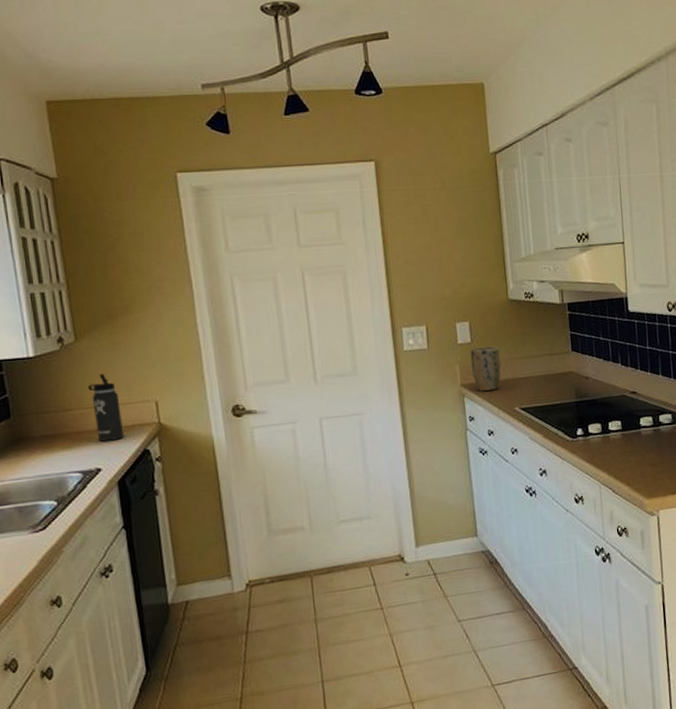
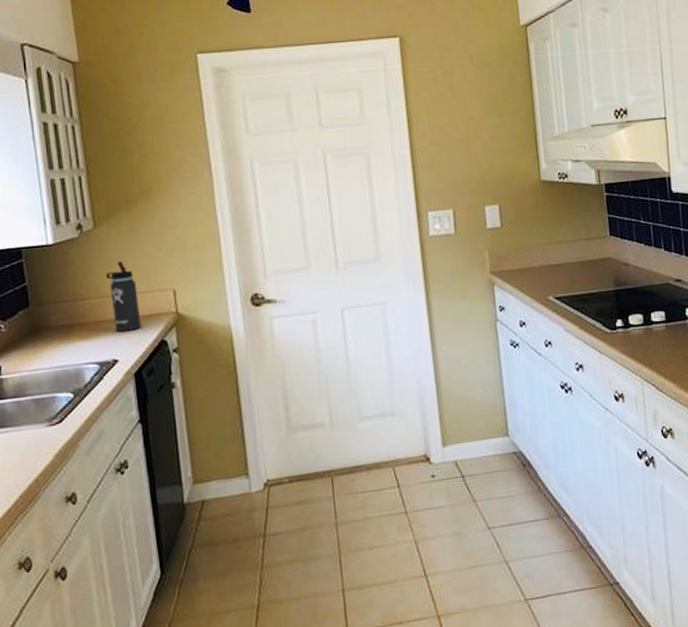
plant pot: present [470,346,501,391] -> none [500,230,533,279]

